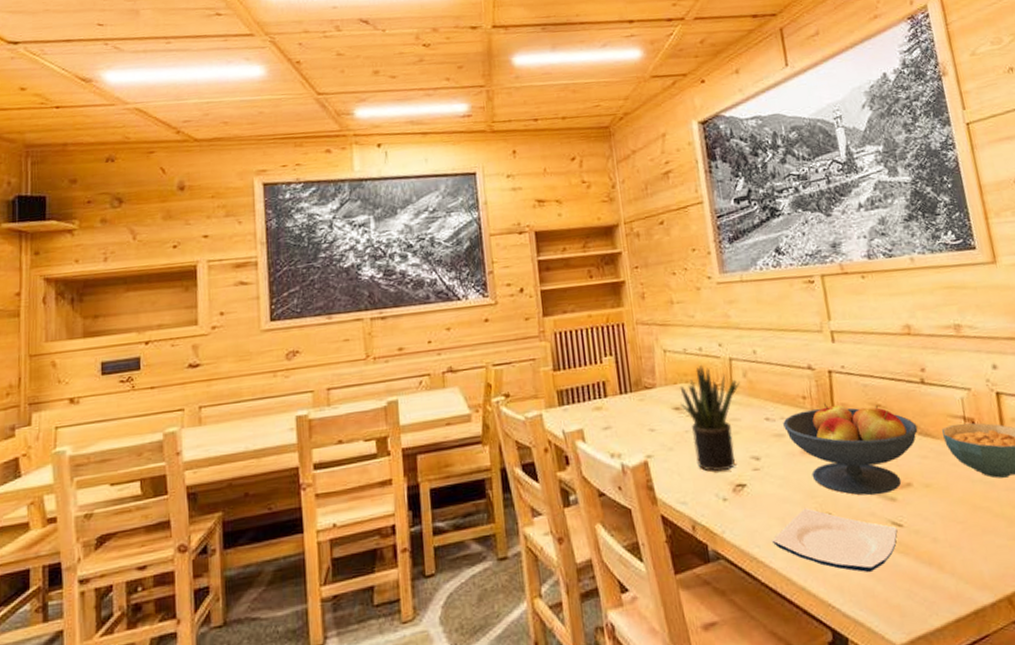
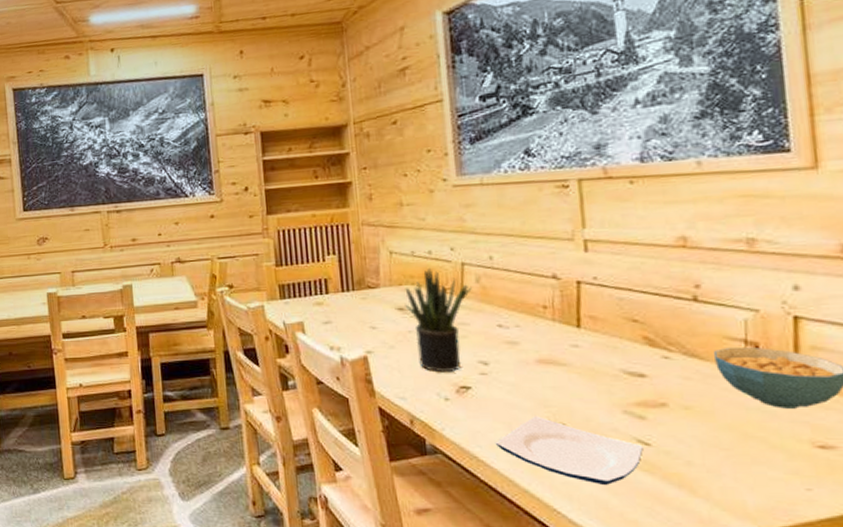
fruit bowl: present [783,403,918,495] -> none [518,314,683,412]

